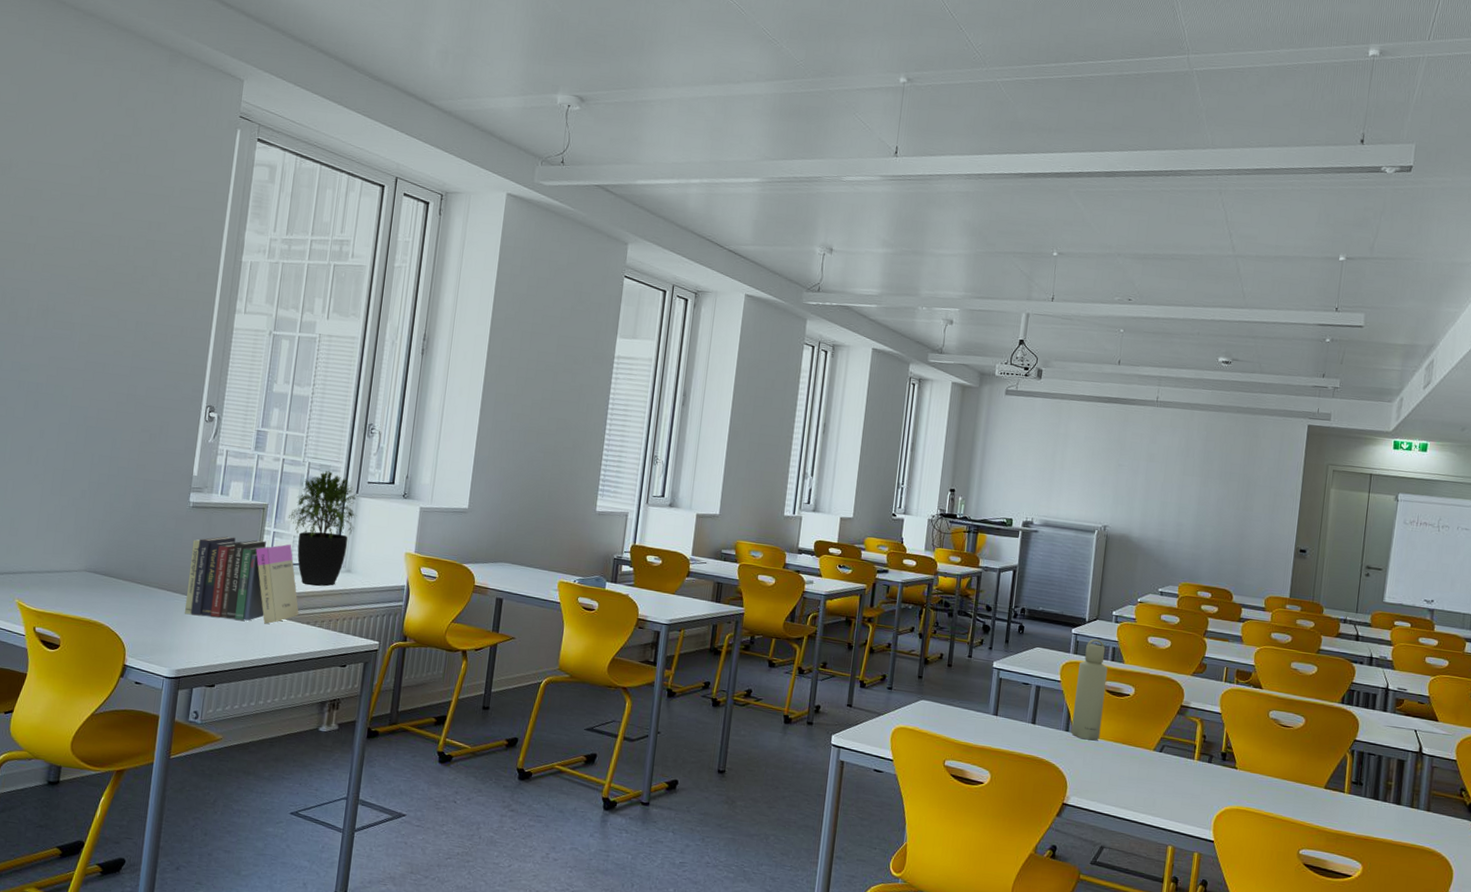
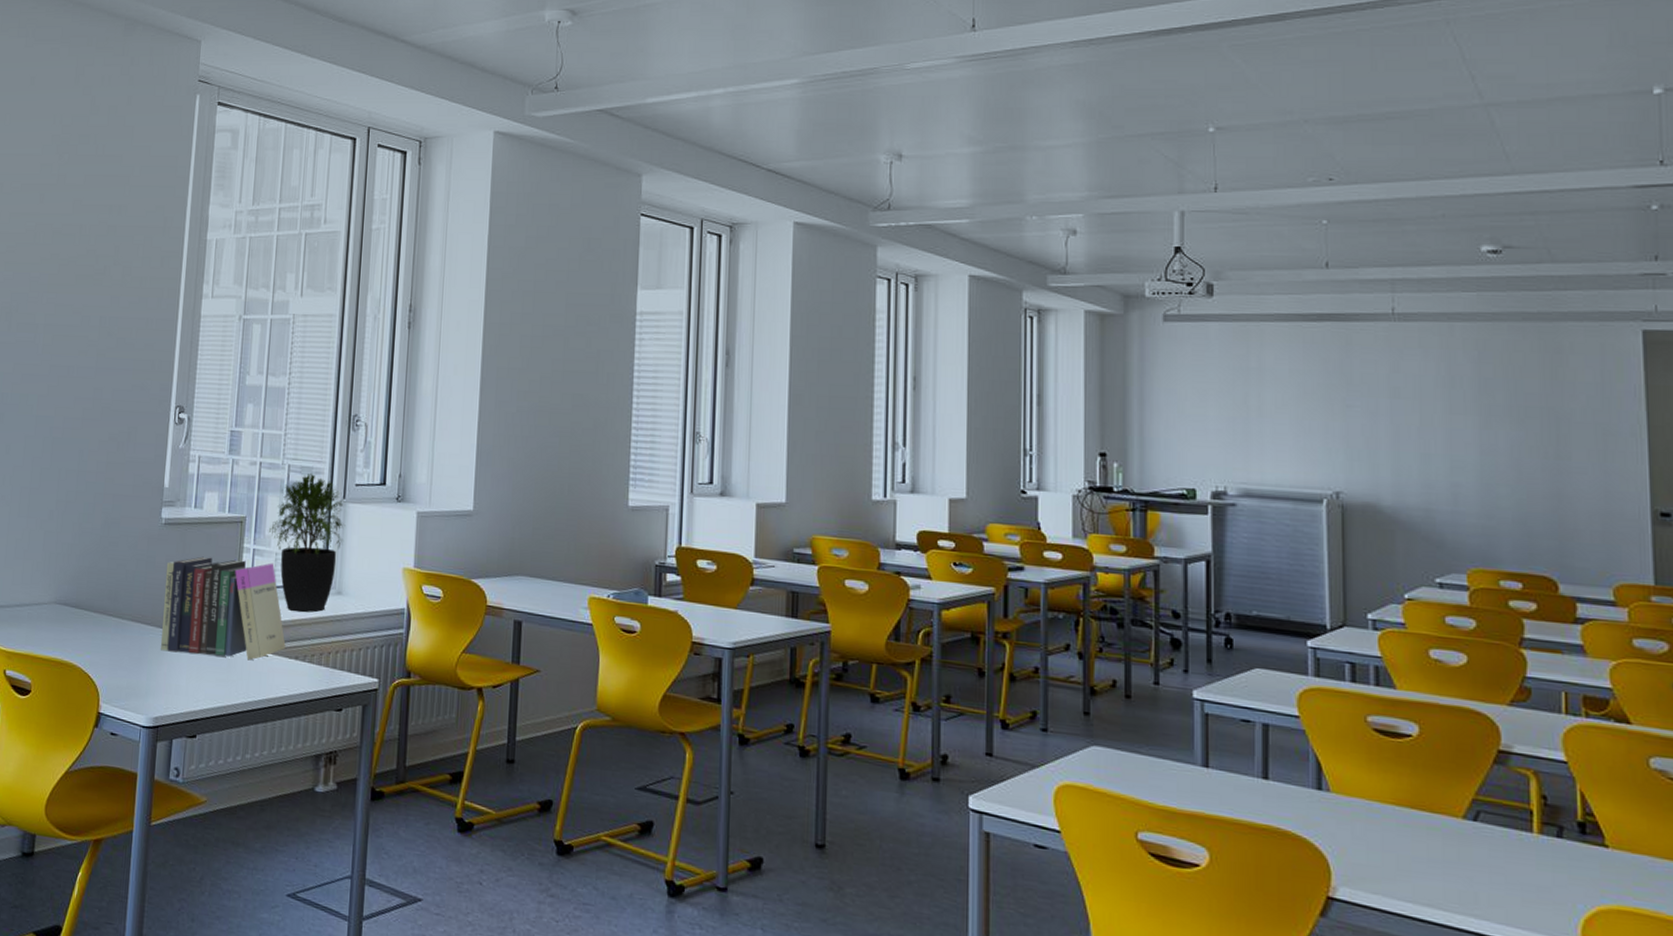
bottle: present [1071,638,1108,741] -> none [1325,653,1373,804]

